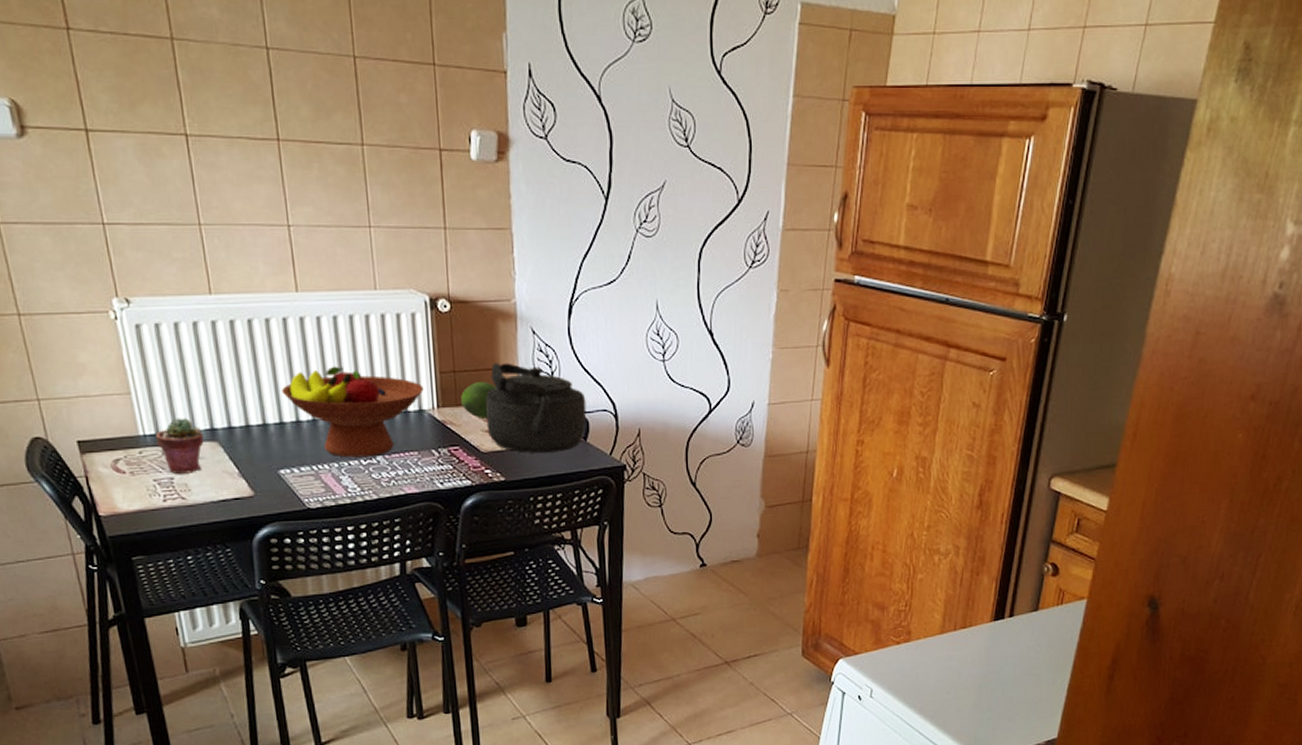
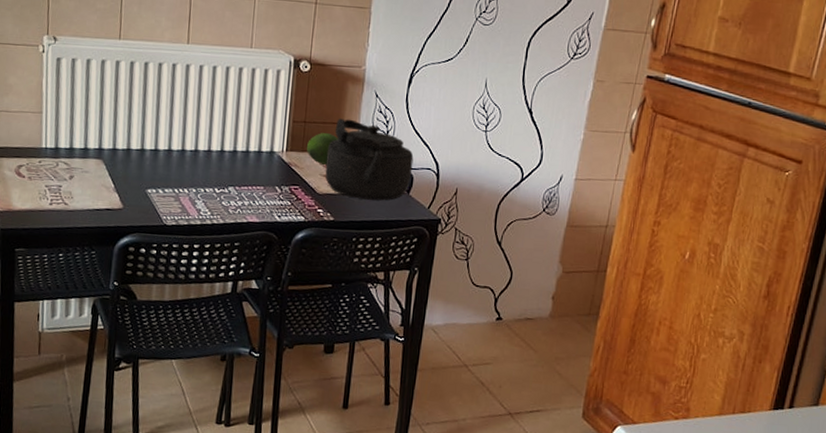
potted succulent: present [156,418,204,474] -> none [54,136,92,184]
fruit bowl: present [282,366,424,458] -> none [161,107,277,187]

